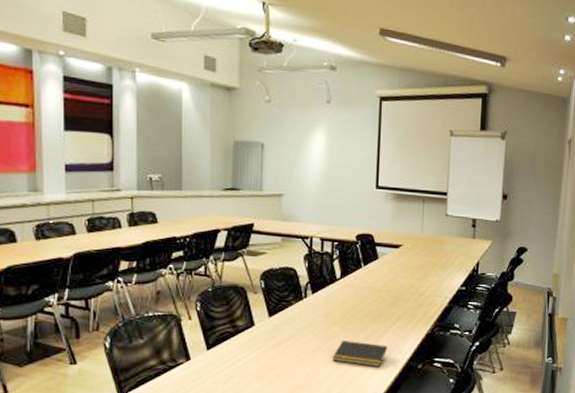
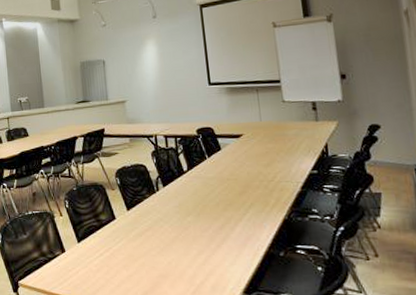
notepad: present [332,341,388,366] -> none [190,230,245,255]

